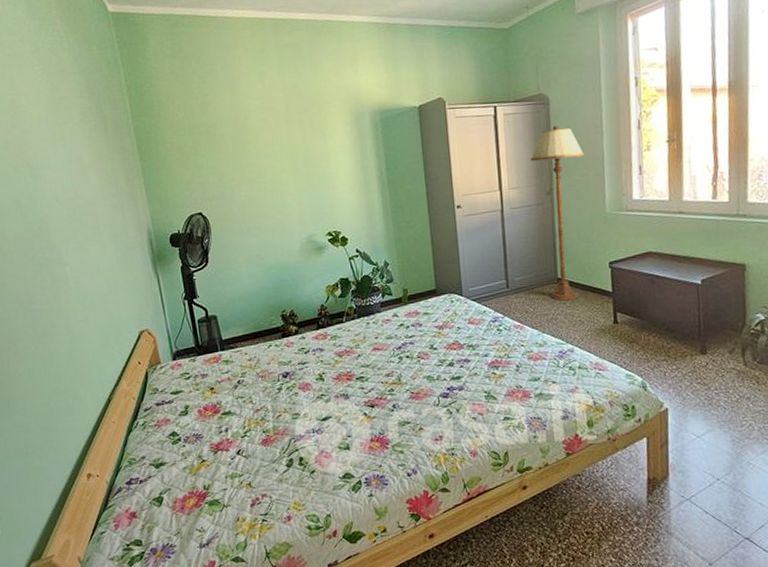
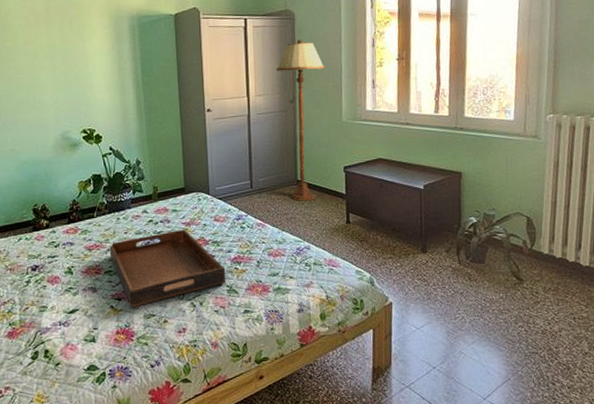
serving tray: none [360,332,484,416] -> present [109,229,226,309]

